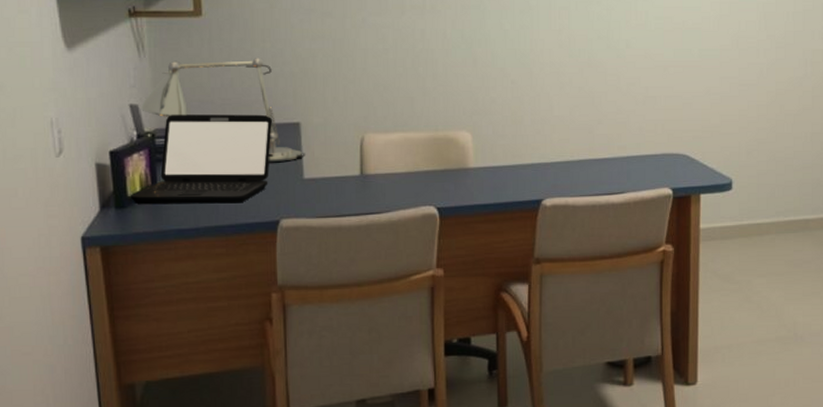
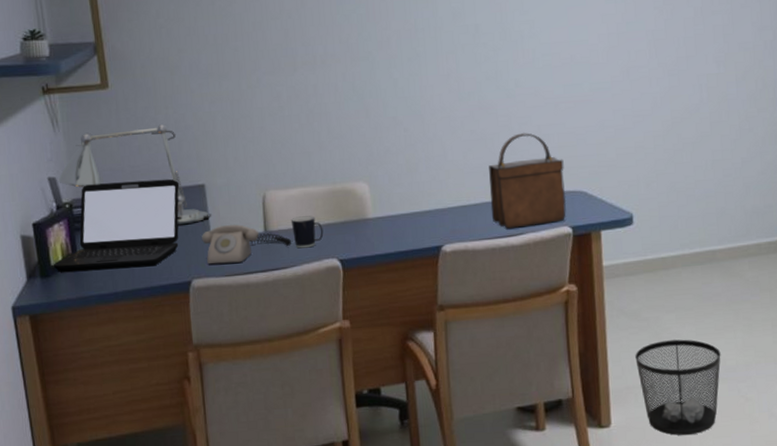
telephone: none [294,165,388,205] -> present [202,224,291,265]
mug: none [388,161,422,194] -> present [290,215,324,249]
handbag: none [593,94,669,188] -> present [489,133,567,230]
waste bin: none [725,303,807,395] -> present [635,339,721,435]

